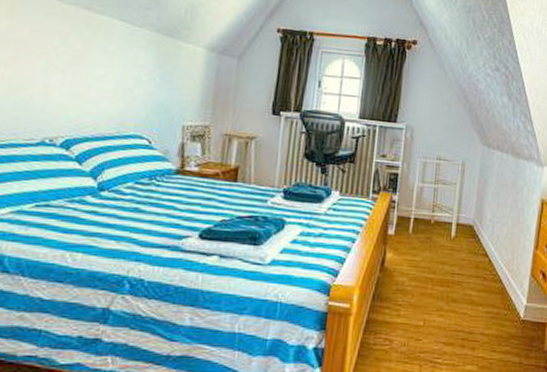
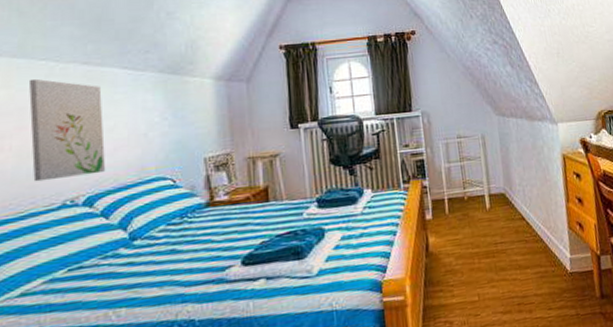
wall art: none [18,13,97,120] -> present [28,78,106,182]

